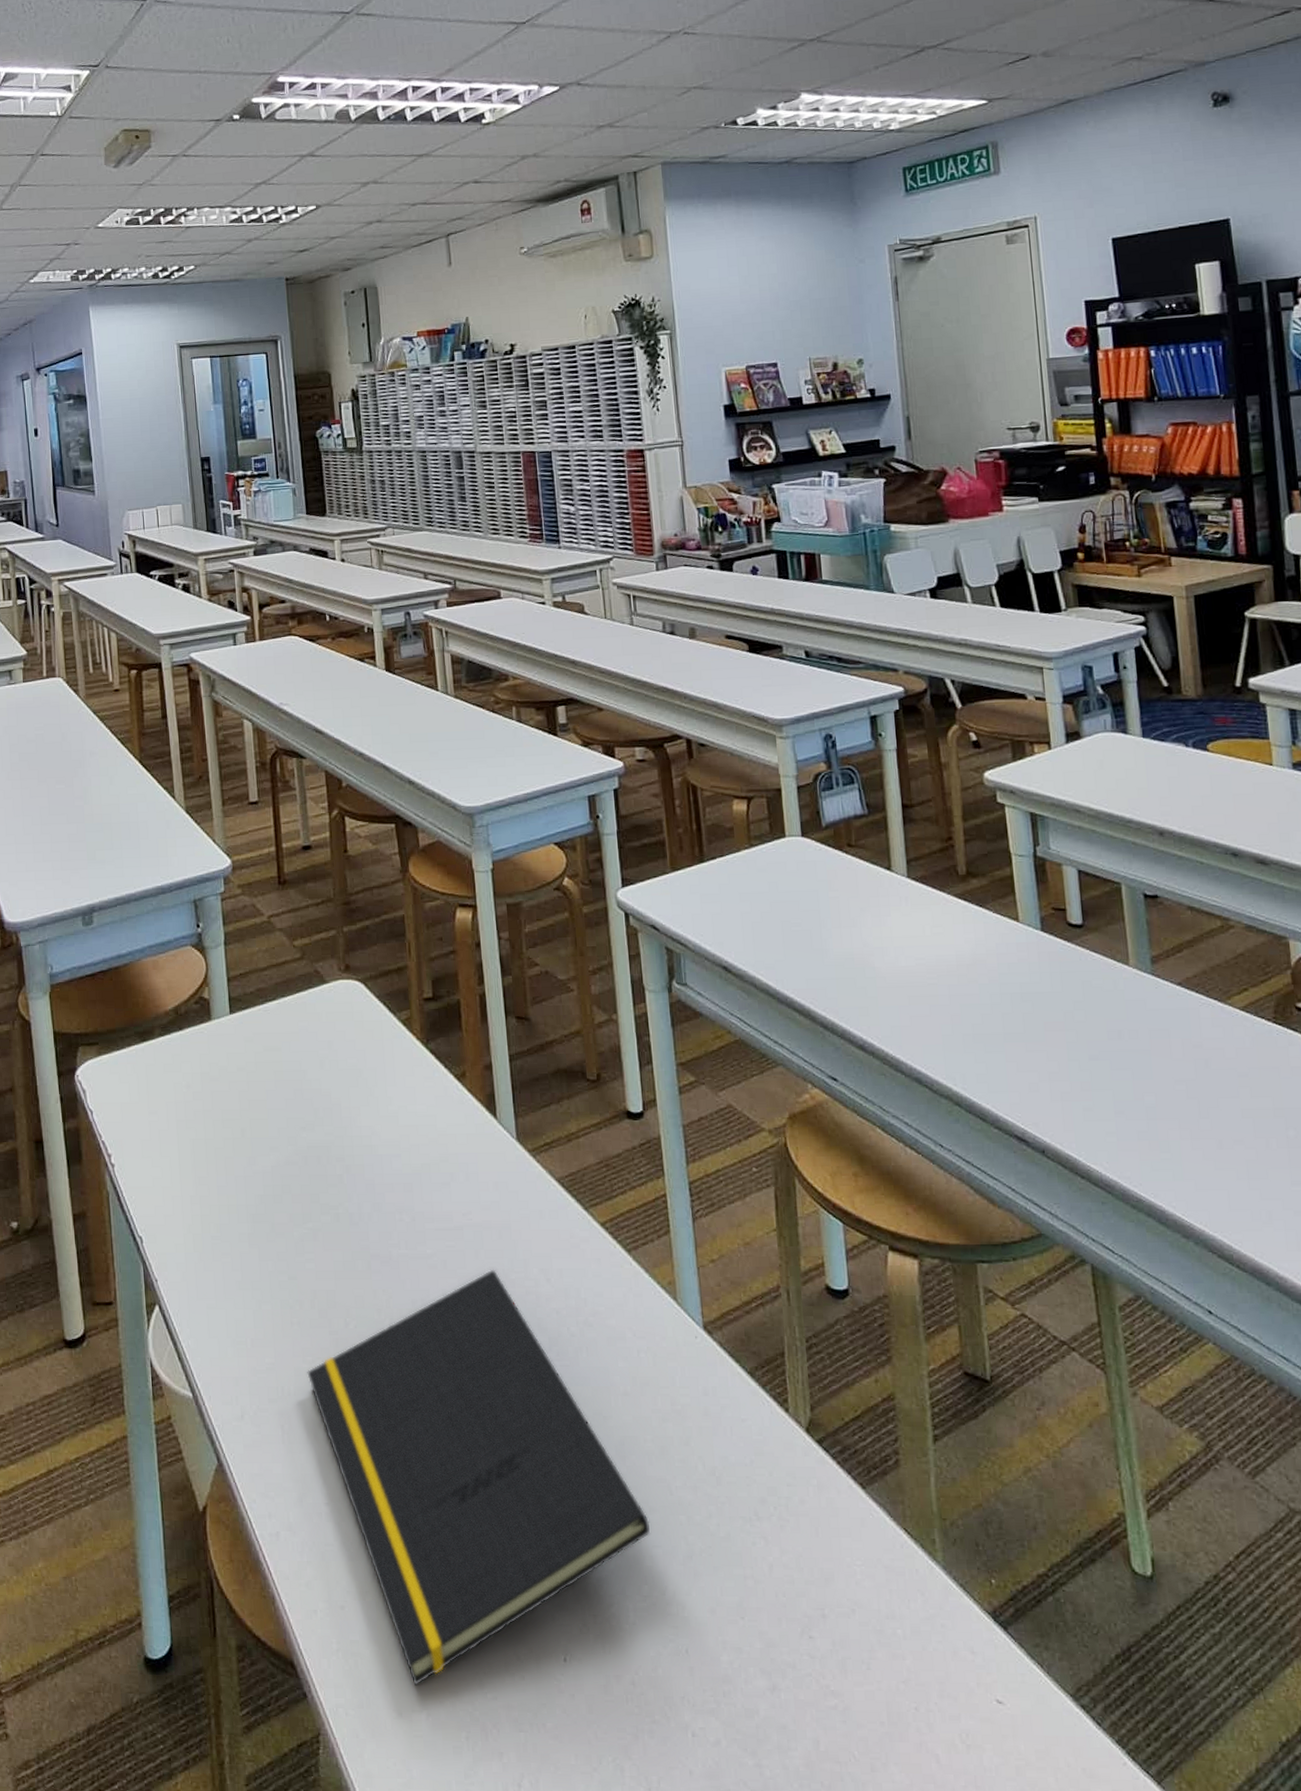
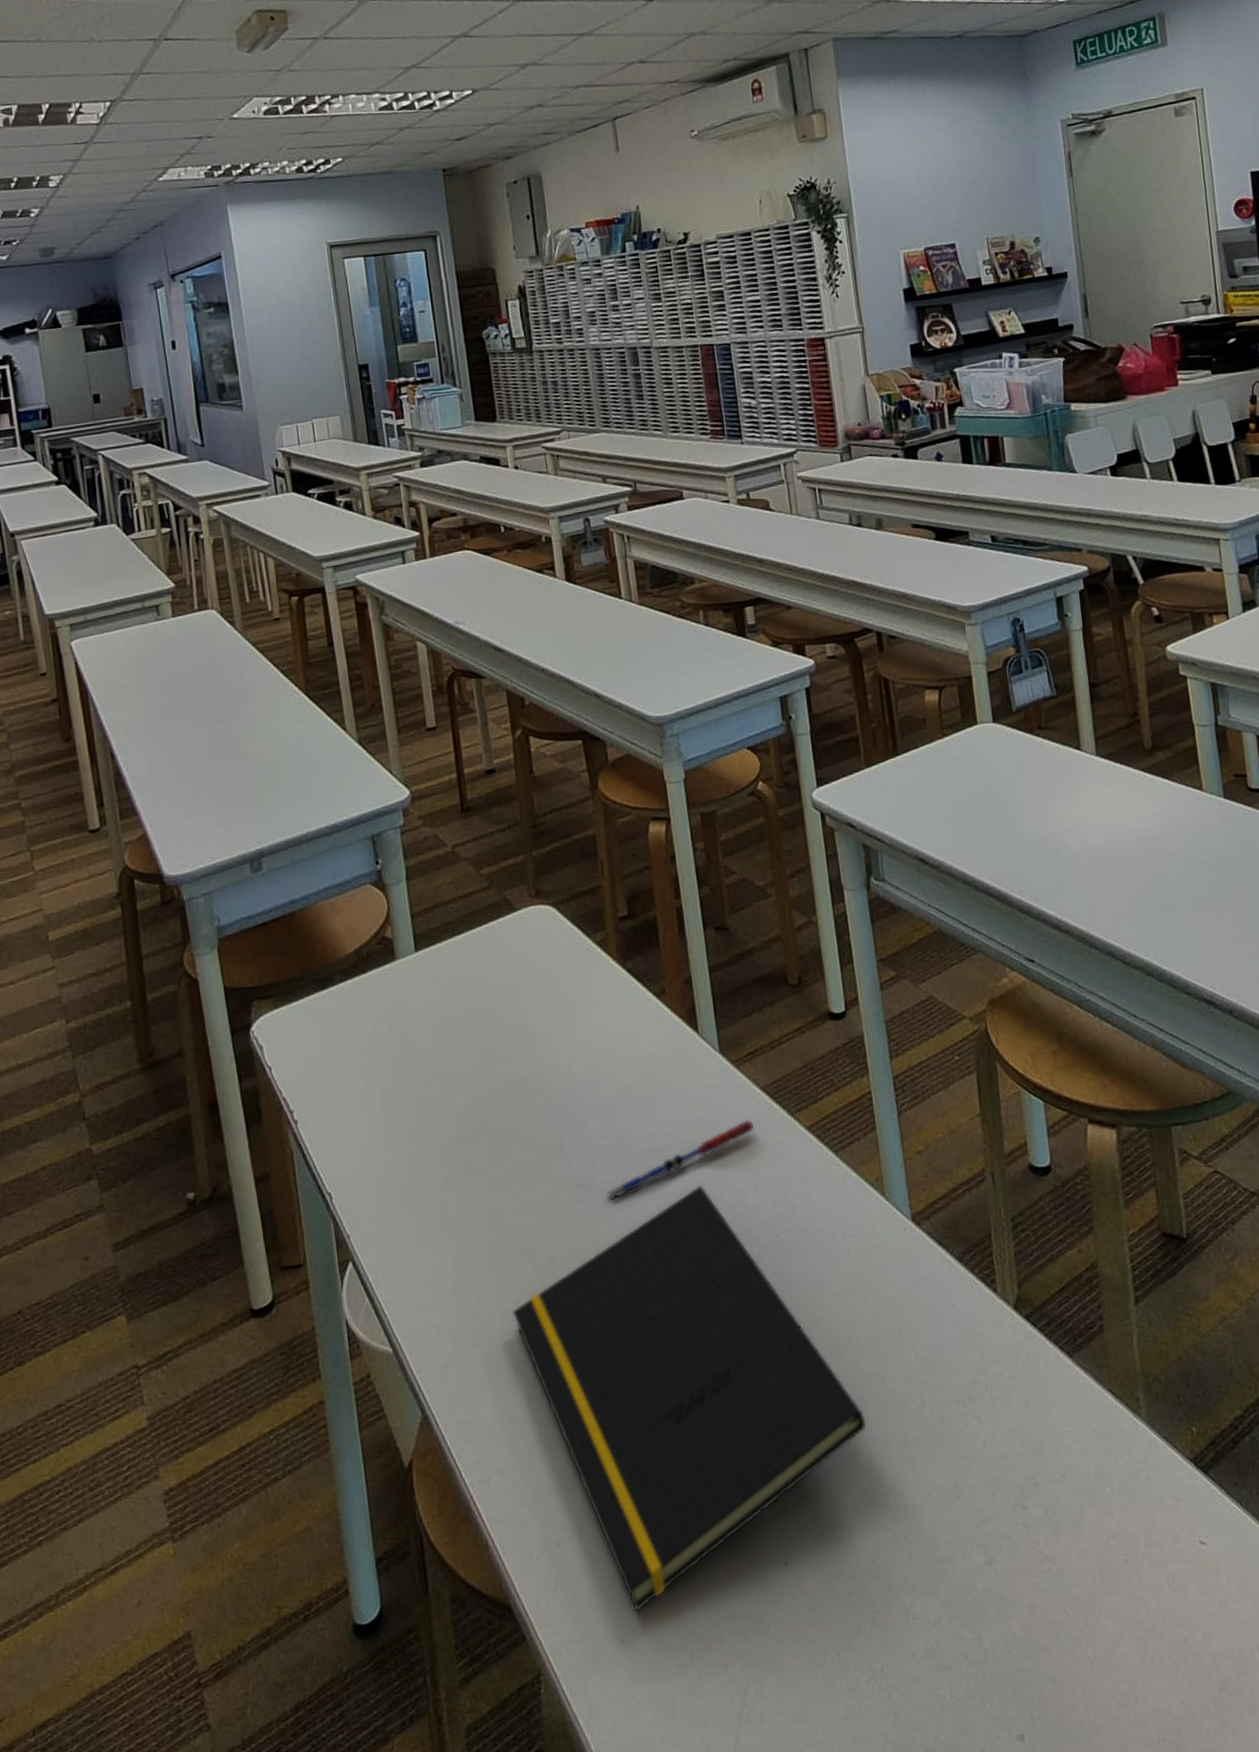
pen: none [402,1209,549,1276] -> present [607,1119,755,1202]

